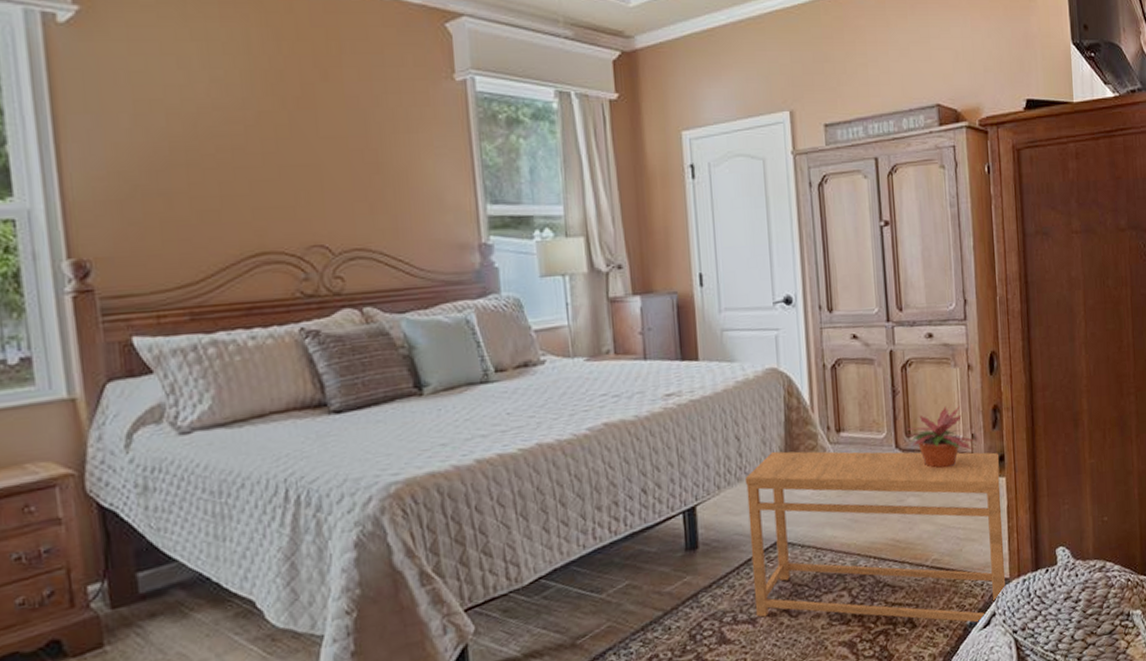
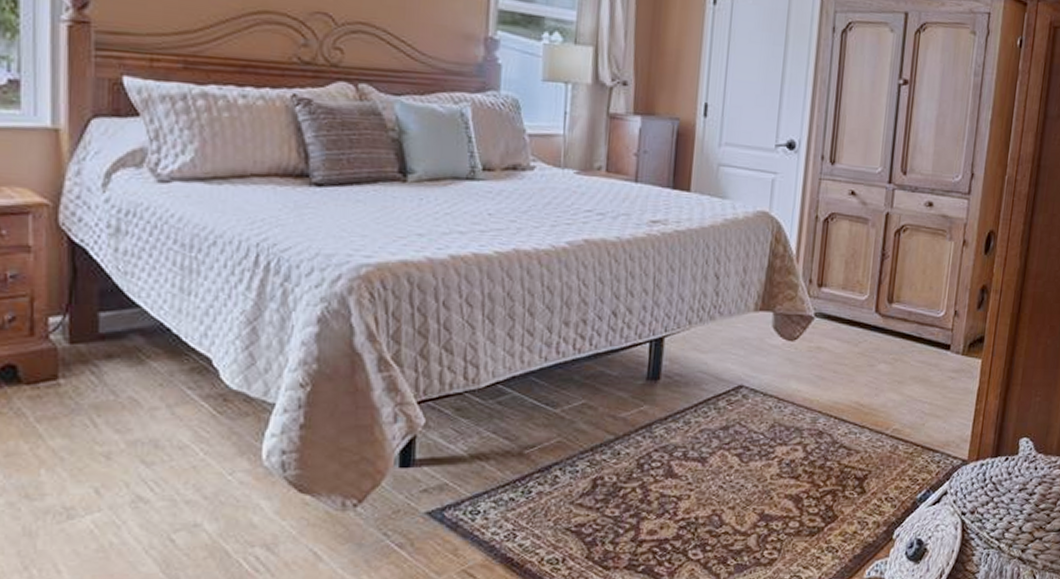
side table: present [744,451,1006,623] -> none [706,295,980,499]
potted plant: present [905,404,976,469] -> none [887,277,958,341]

